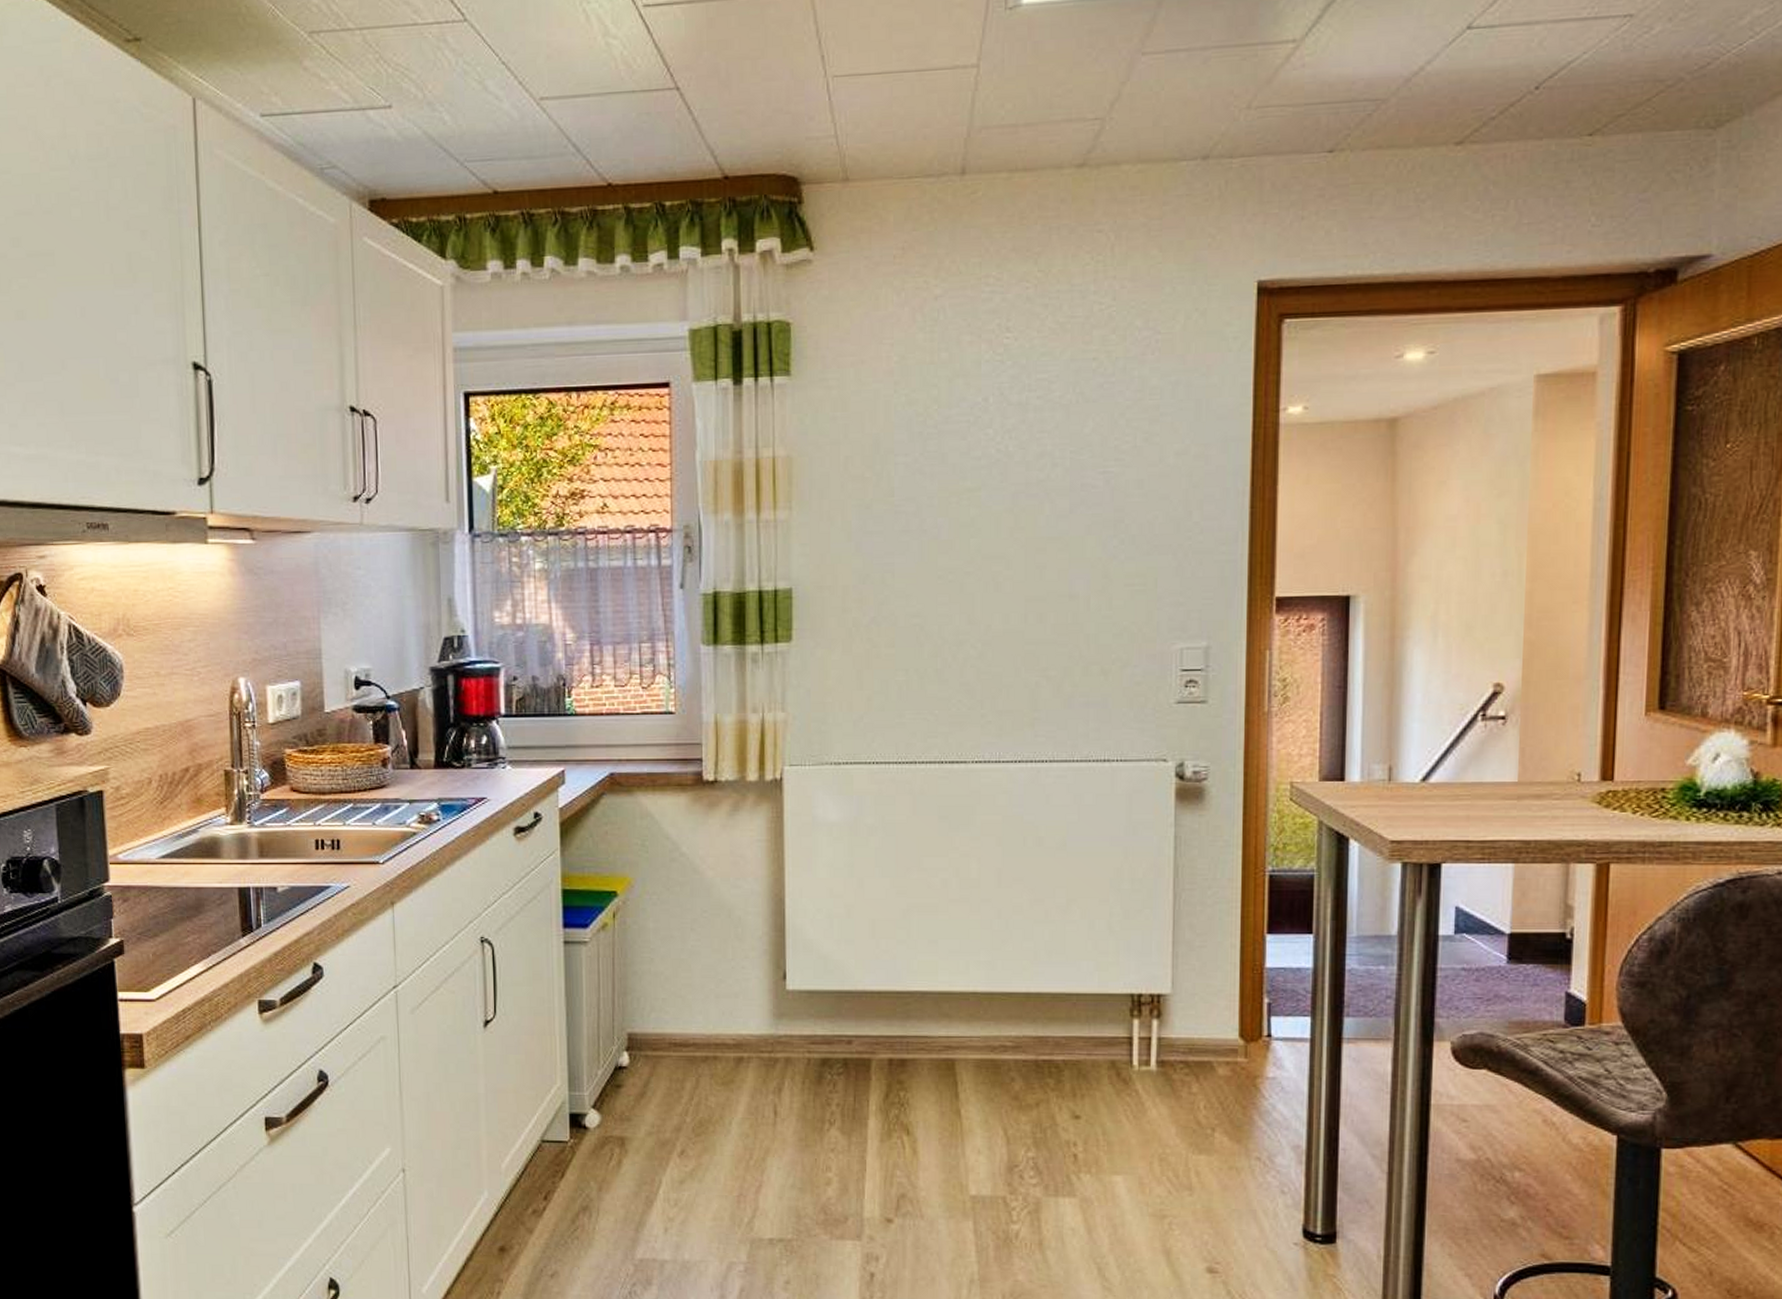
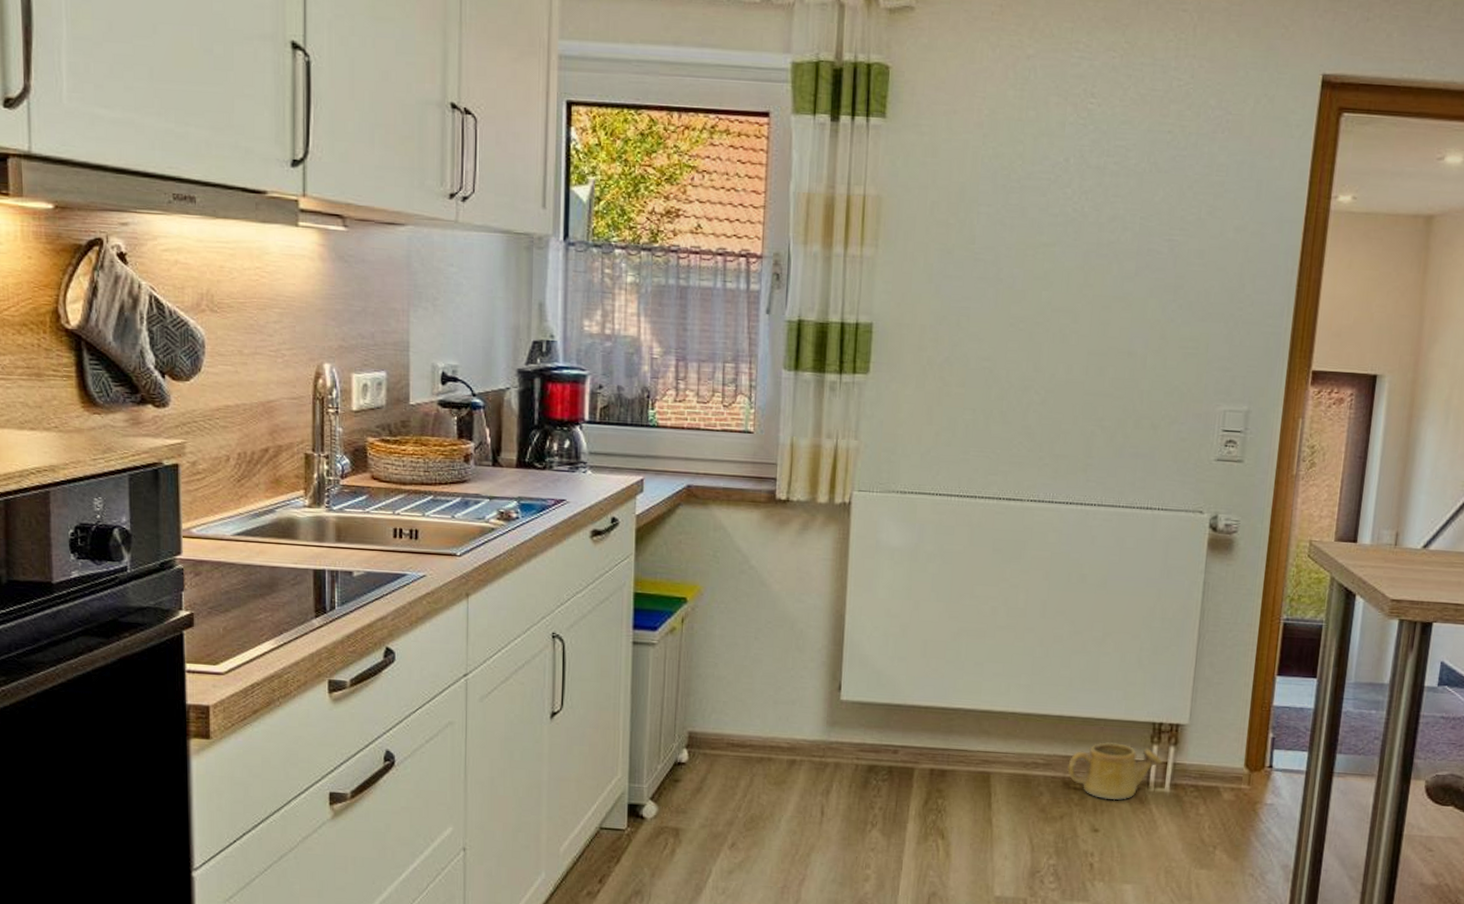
watering can: none [1040,1019,1146,1083] -> present [1067,742,1163,801]

